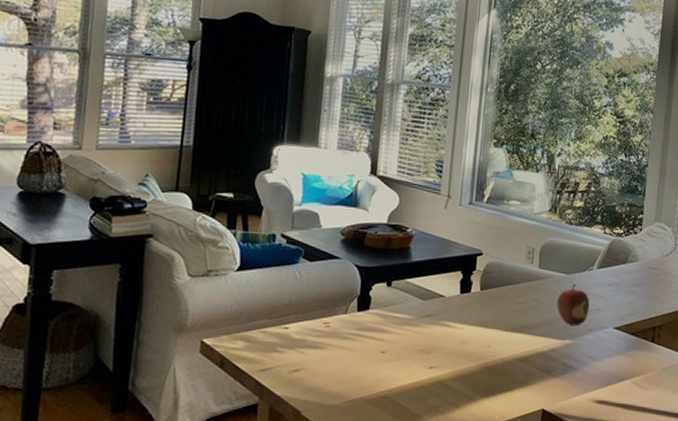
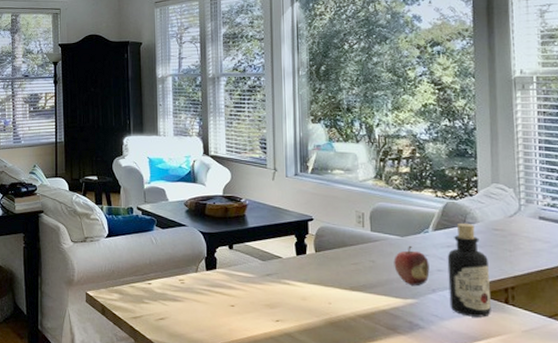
bottle: none [603,260,642,357] -> present [447,222,491,318]

